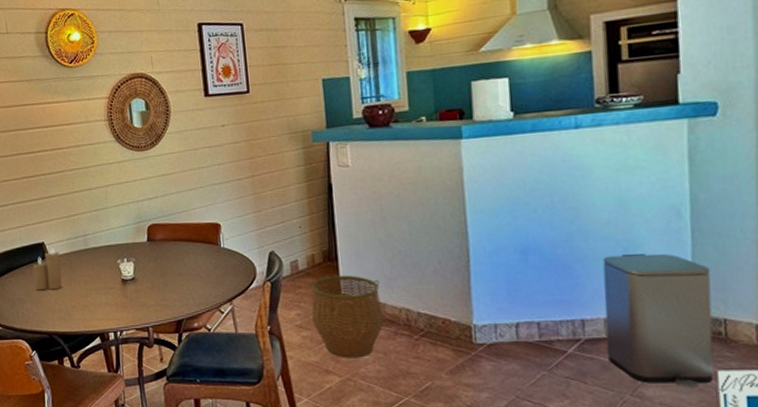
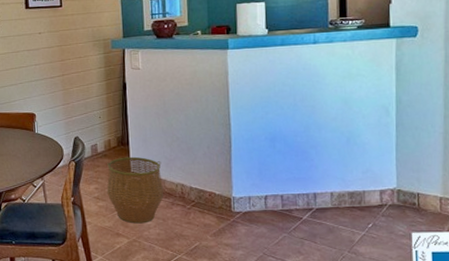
pedal bin: present [602,253,715,388] -> none [331,142,409,246]

